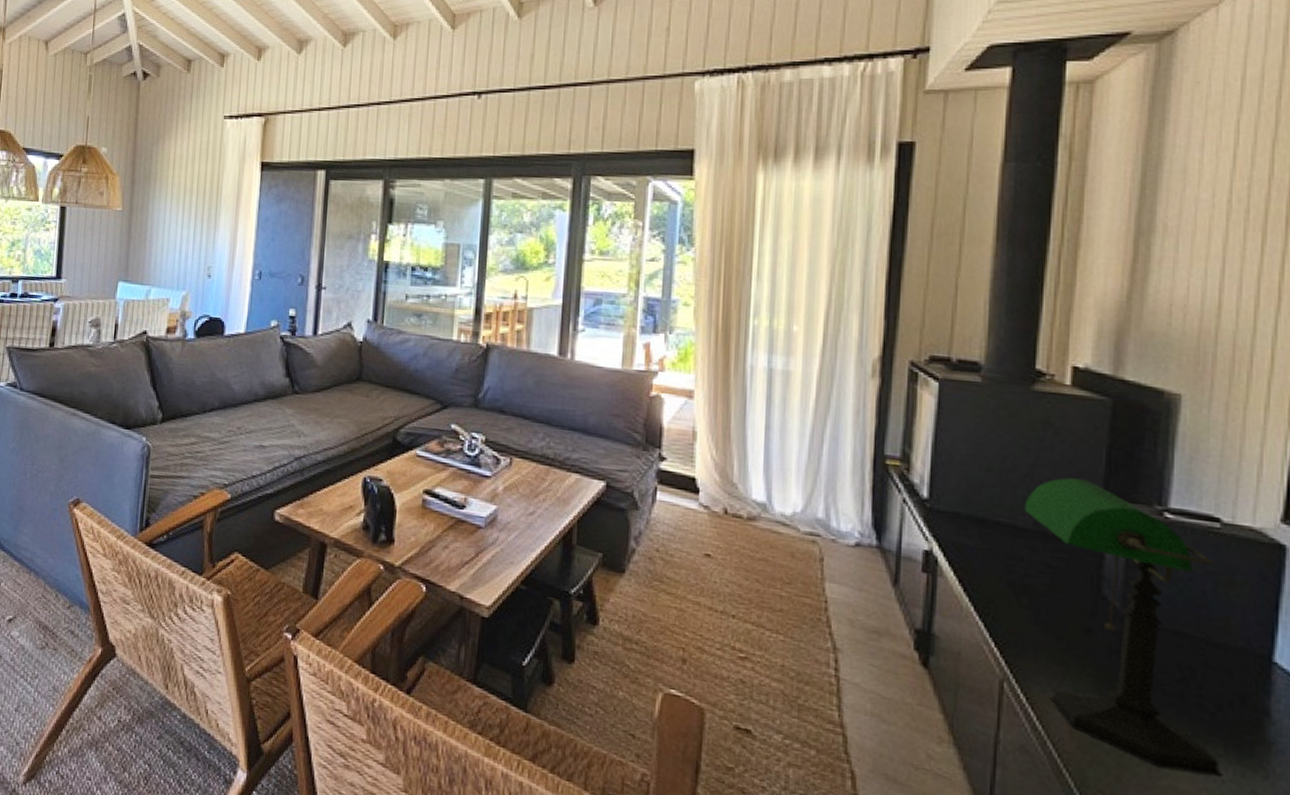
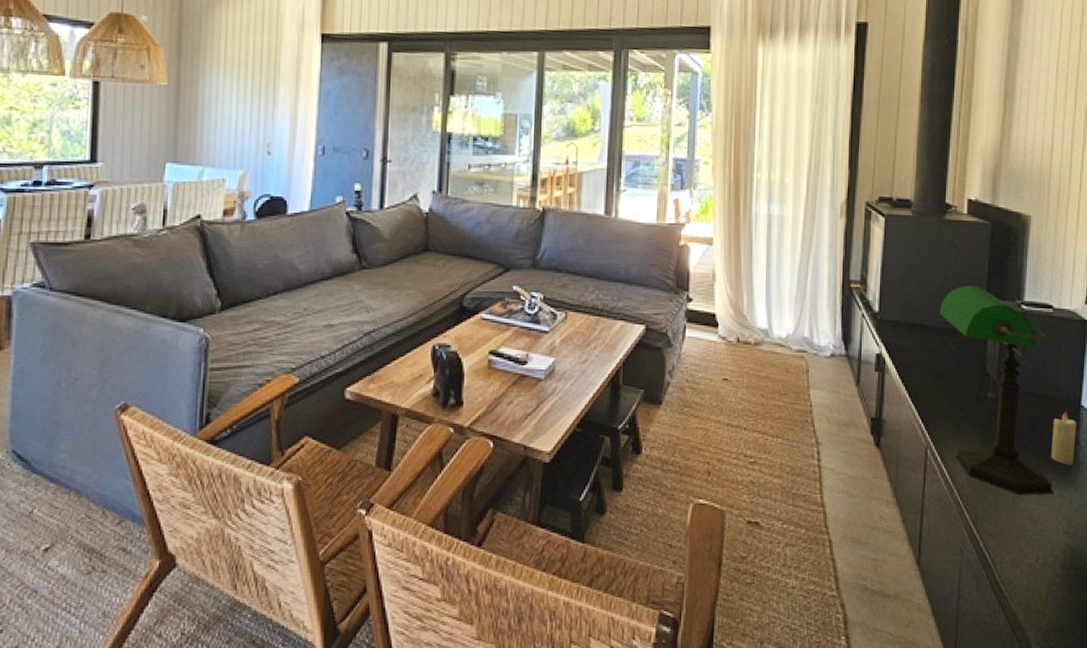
candle: none [1218,666,1265,743] -> present [1051,411,1077,465]

